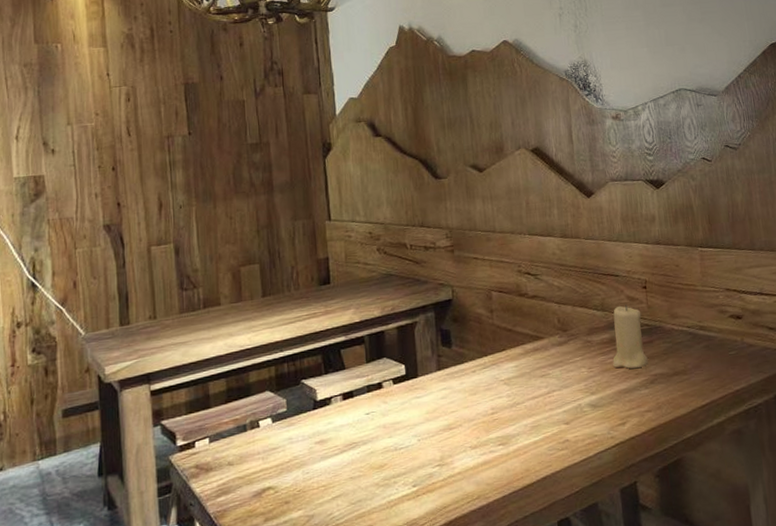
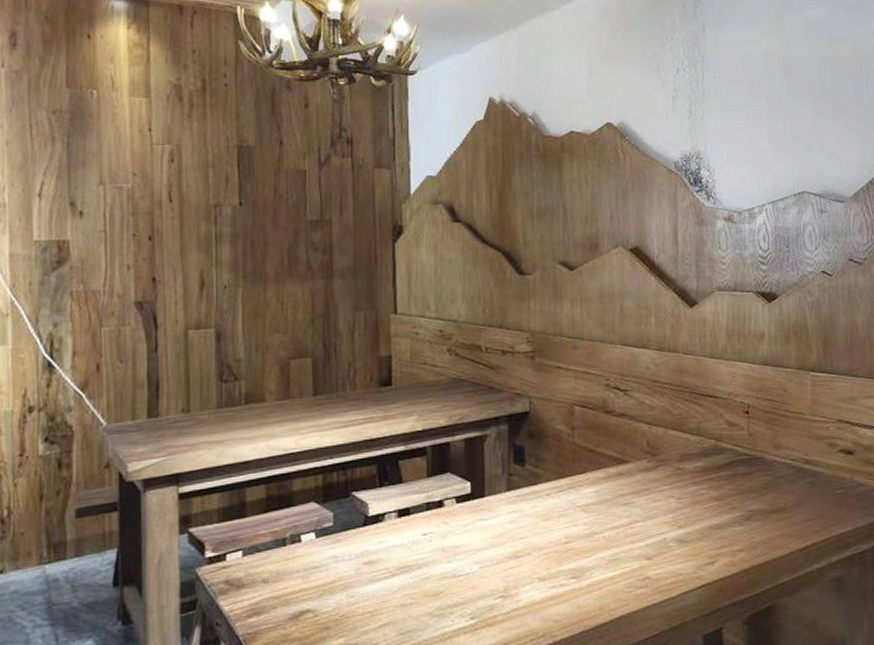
candle: present [612,305,648,369] -> none [705,430,745,503]

